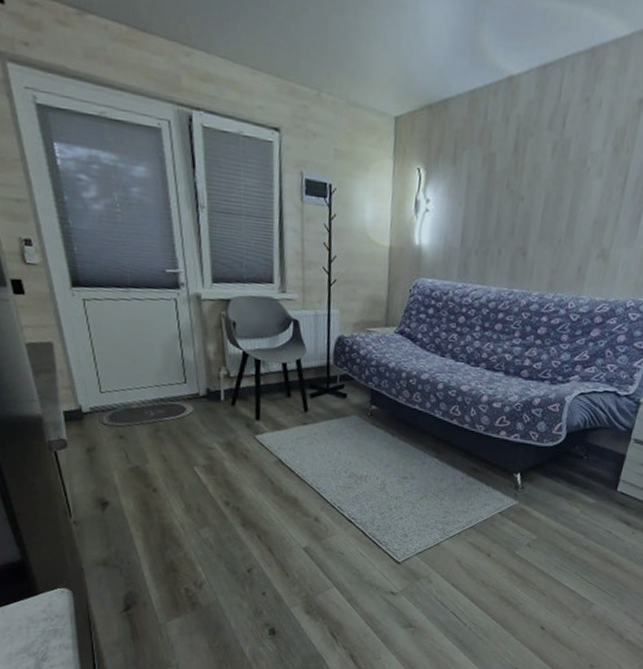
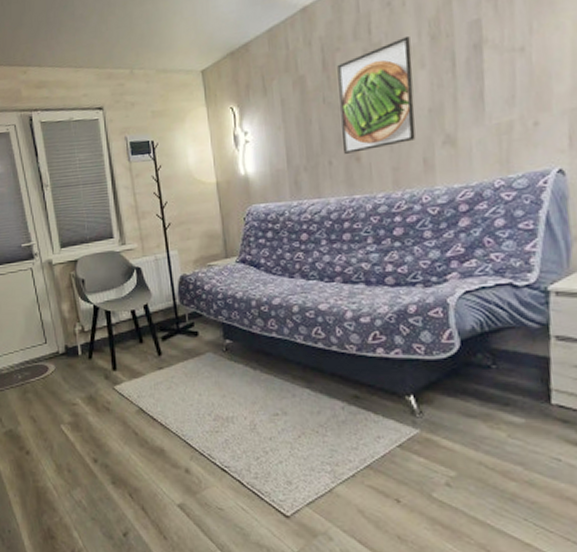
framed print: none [513,139,597,248] -> present [337,35,416,154]

